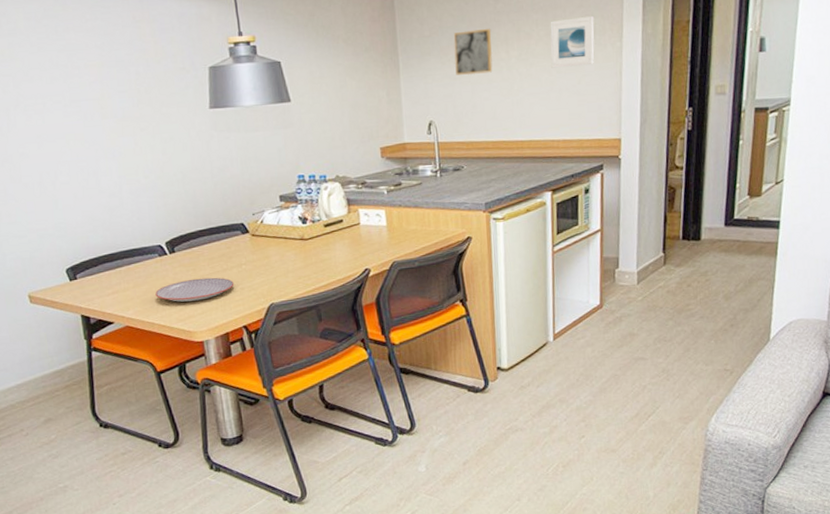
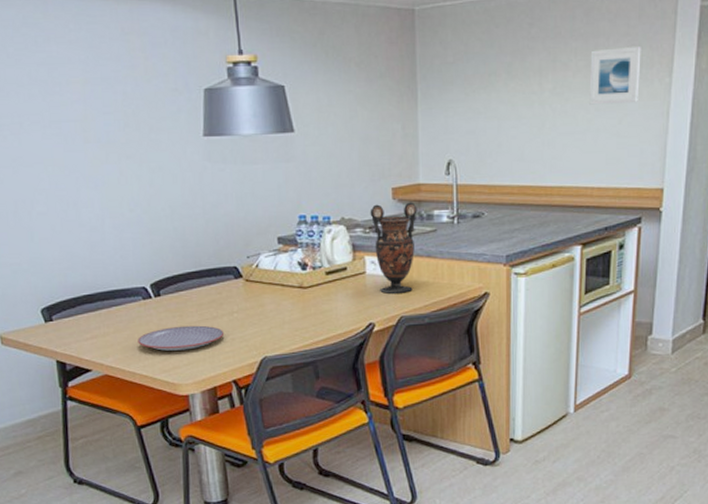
vase: none [361,159,404,242] -> present [370,202,417,294]
wall art: present [453,28,493,76] -> none [479,56,524,110]

